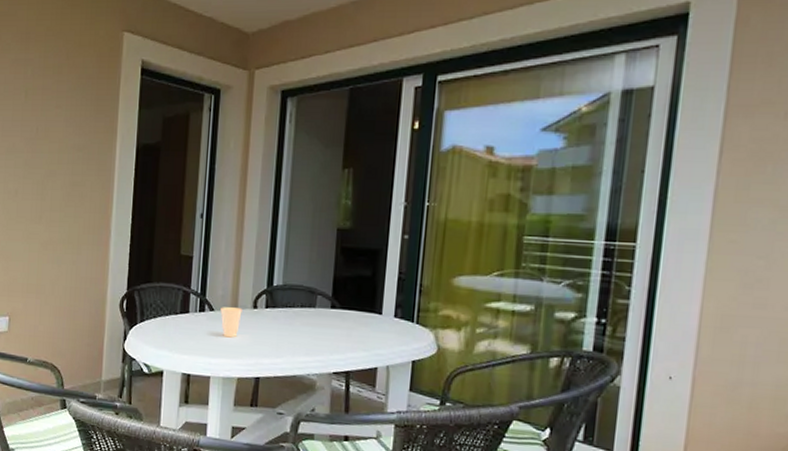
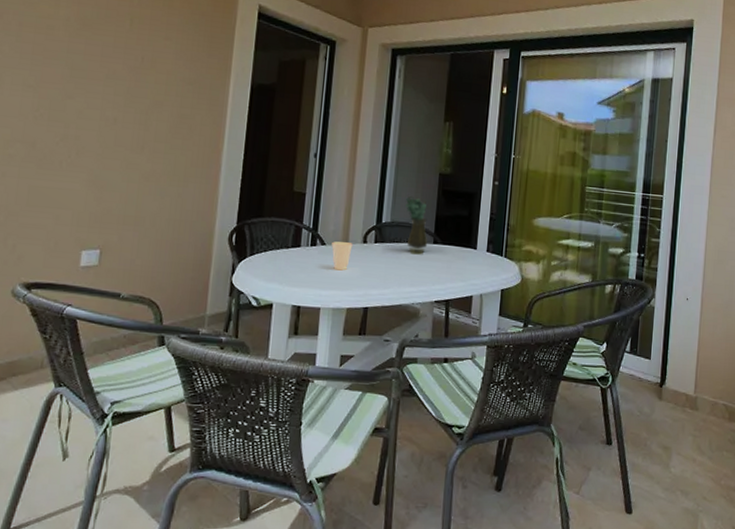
vase: none [299,255,325,321] -> present [405,195,428,255]

